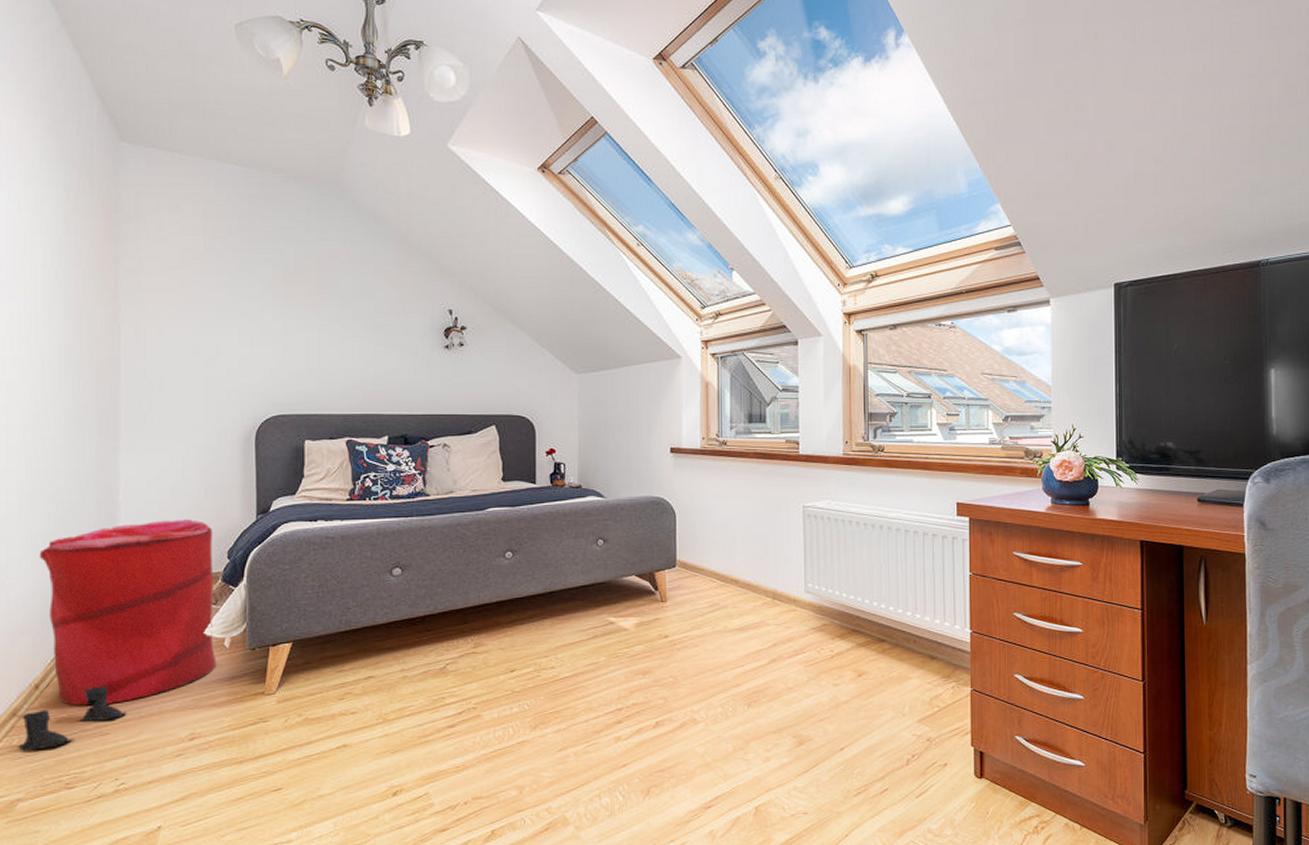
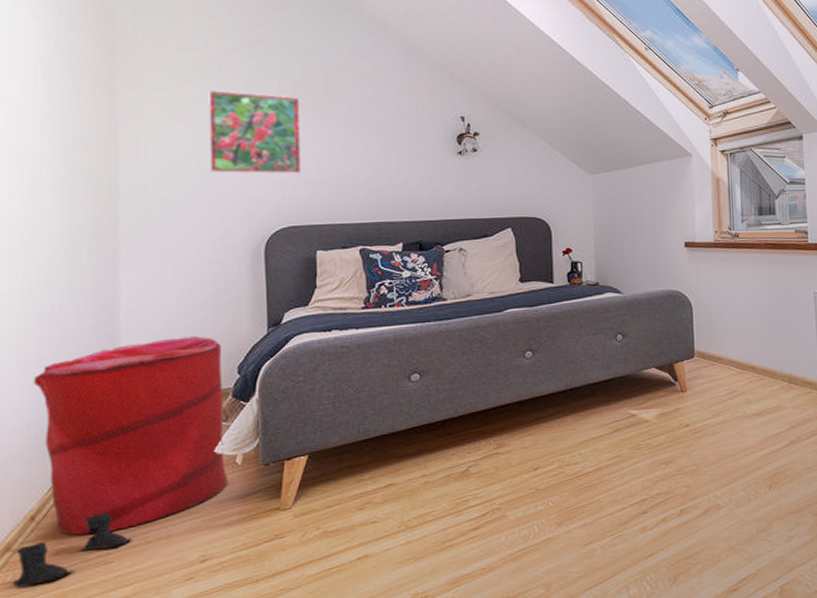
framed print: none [204,276,294,364] -> present [207,90,303,175]

